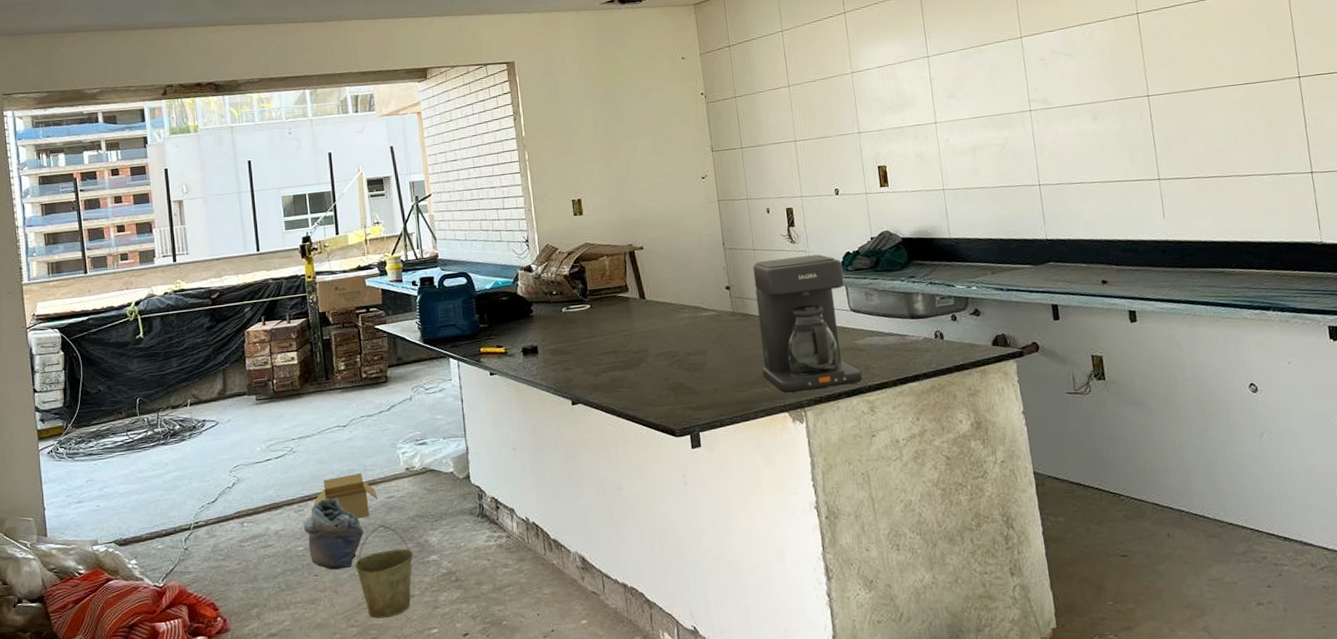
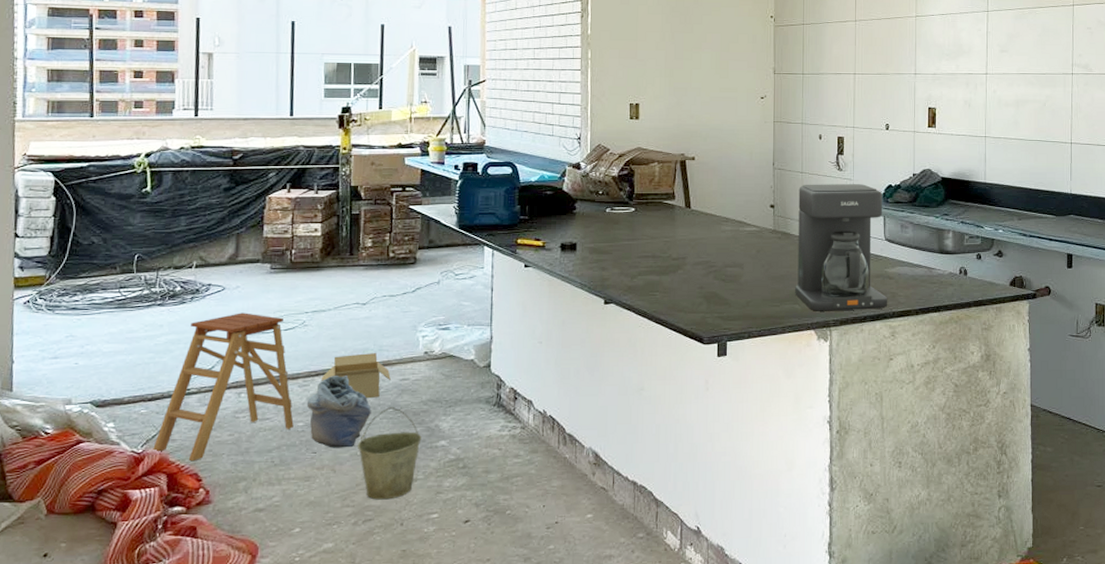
step ladder: none [171,444,294,592] -> present [151,312,294,462]

